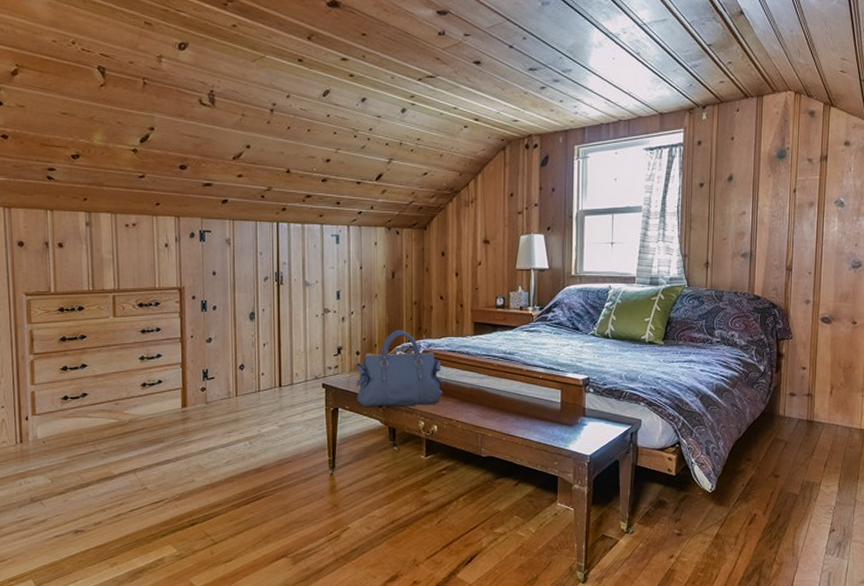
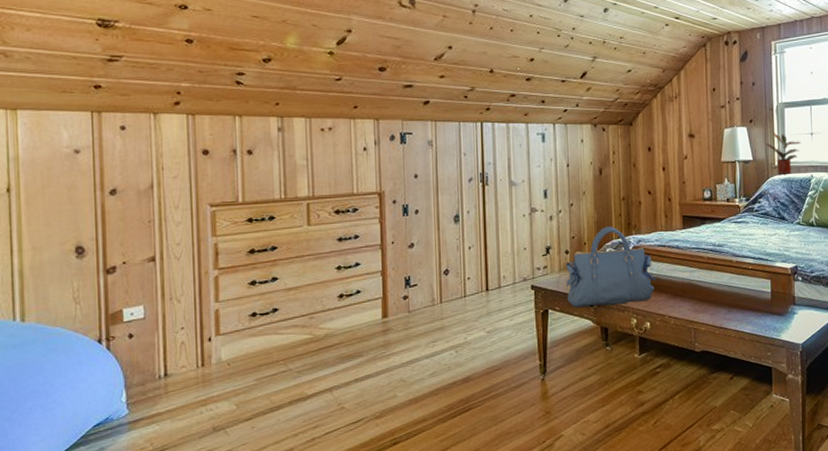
potted plant: none [562,240,601,284] -> present [765,132,801,174]

